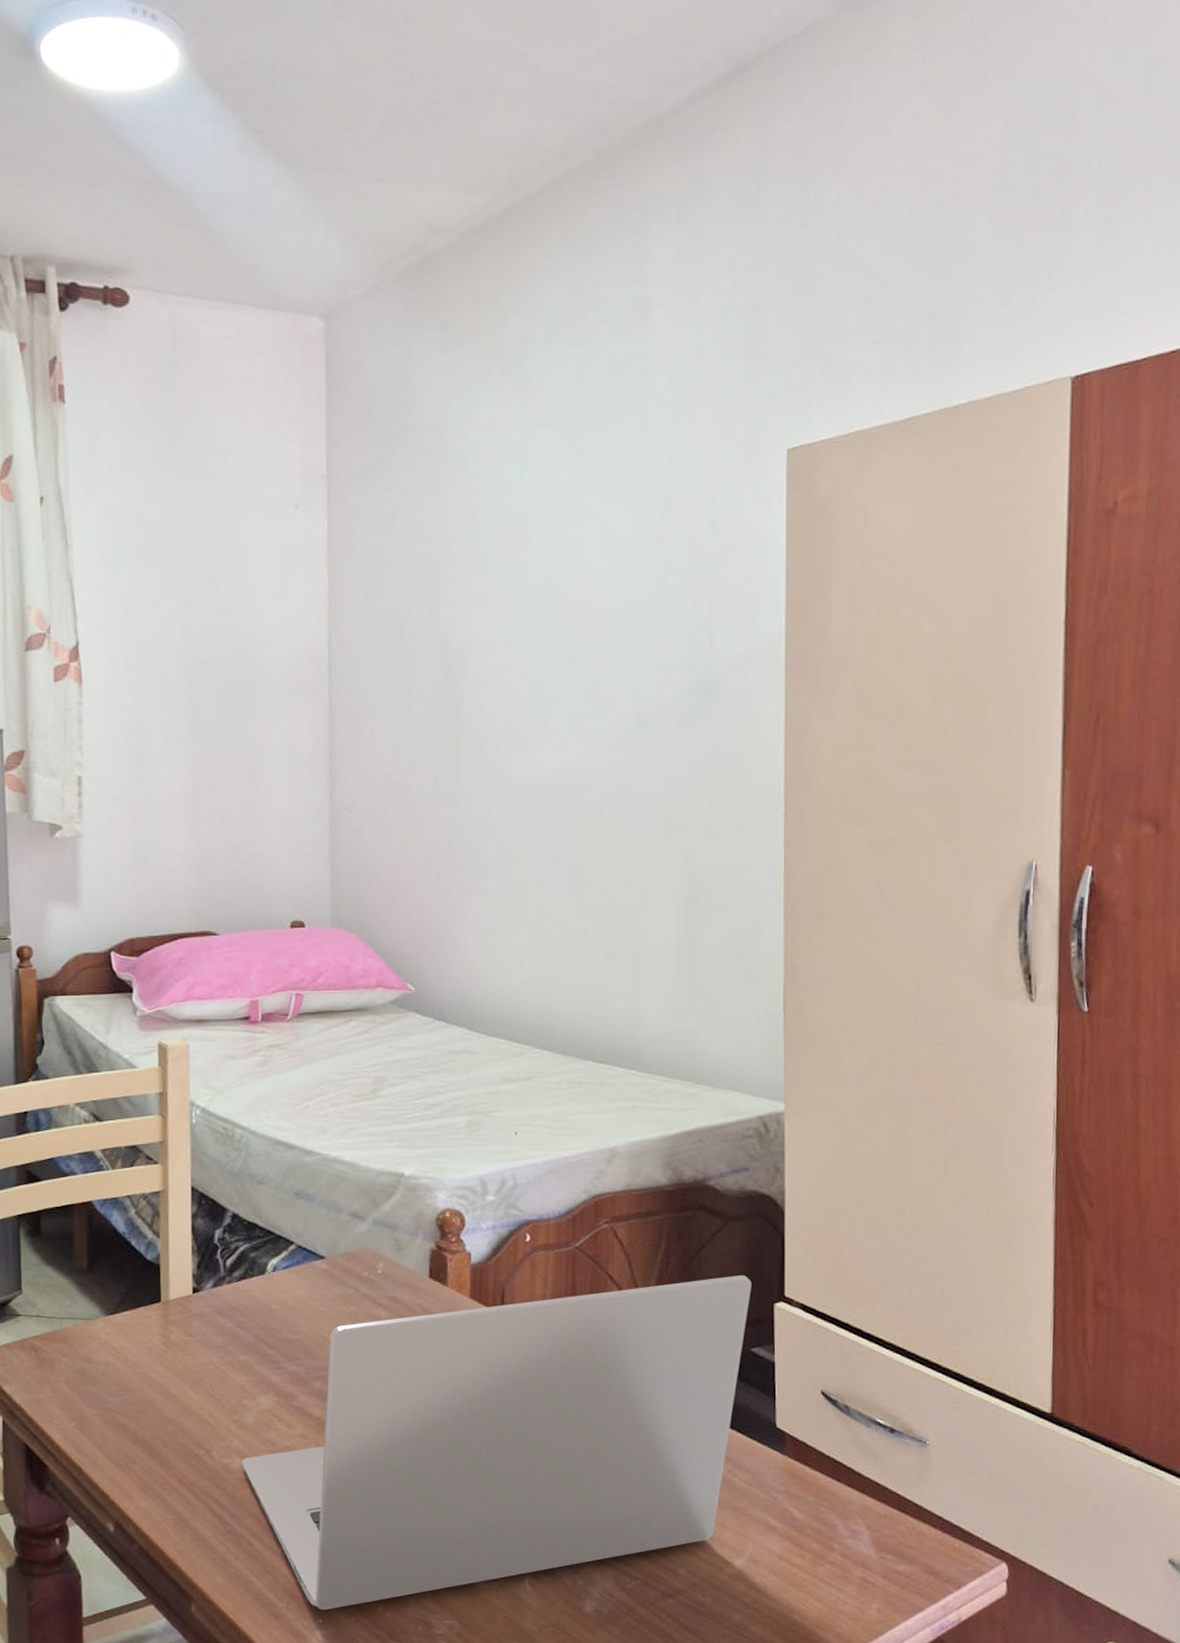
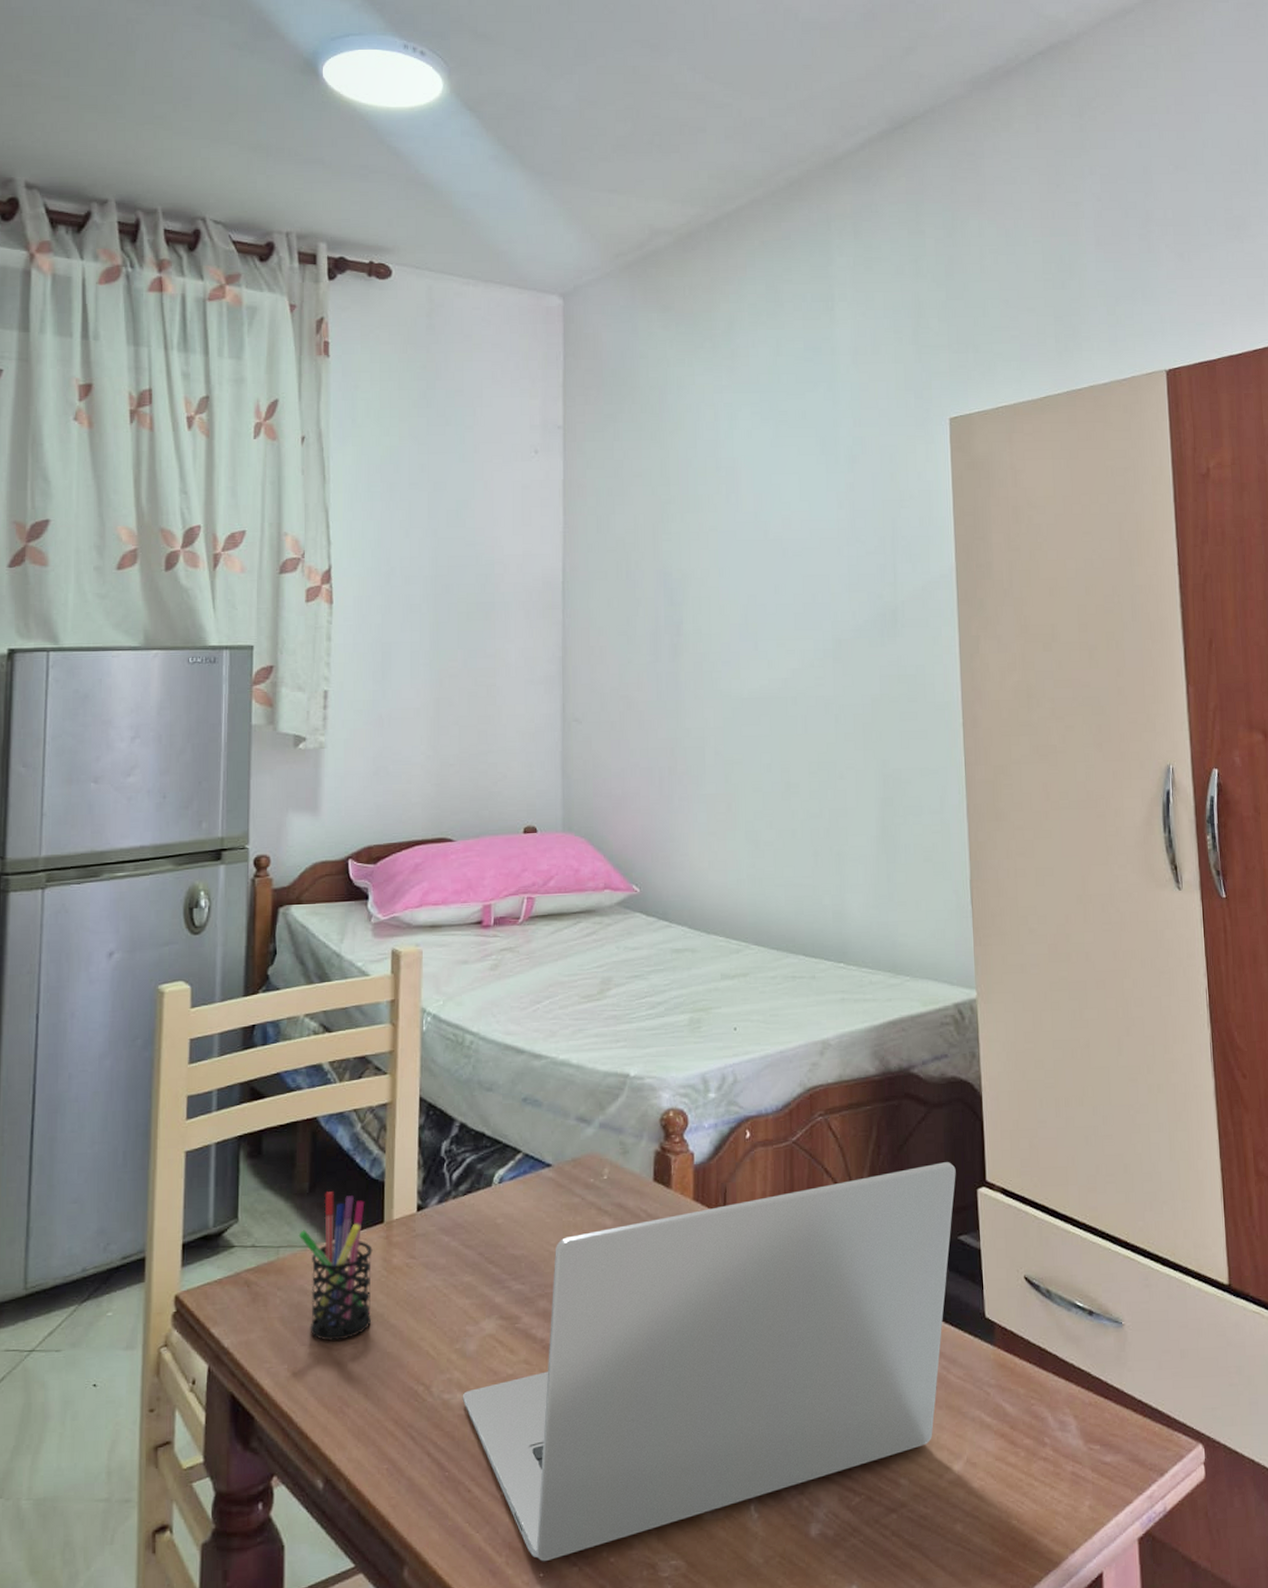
pen holder: none [79,1271,153,1405] -> present [298,1191,373,1341]

